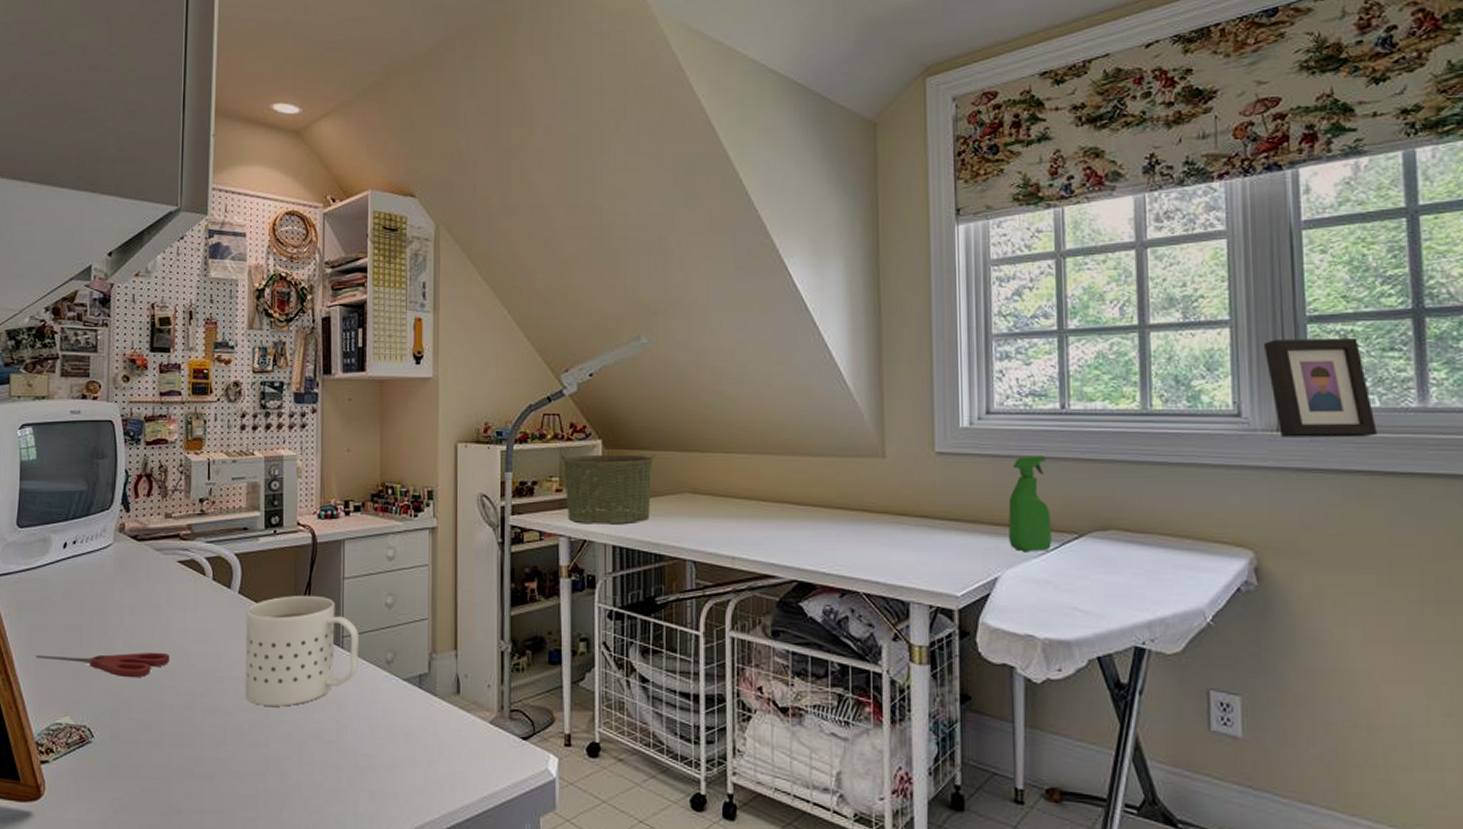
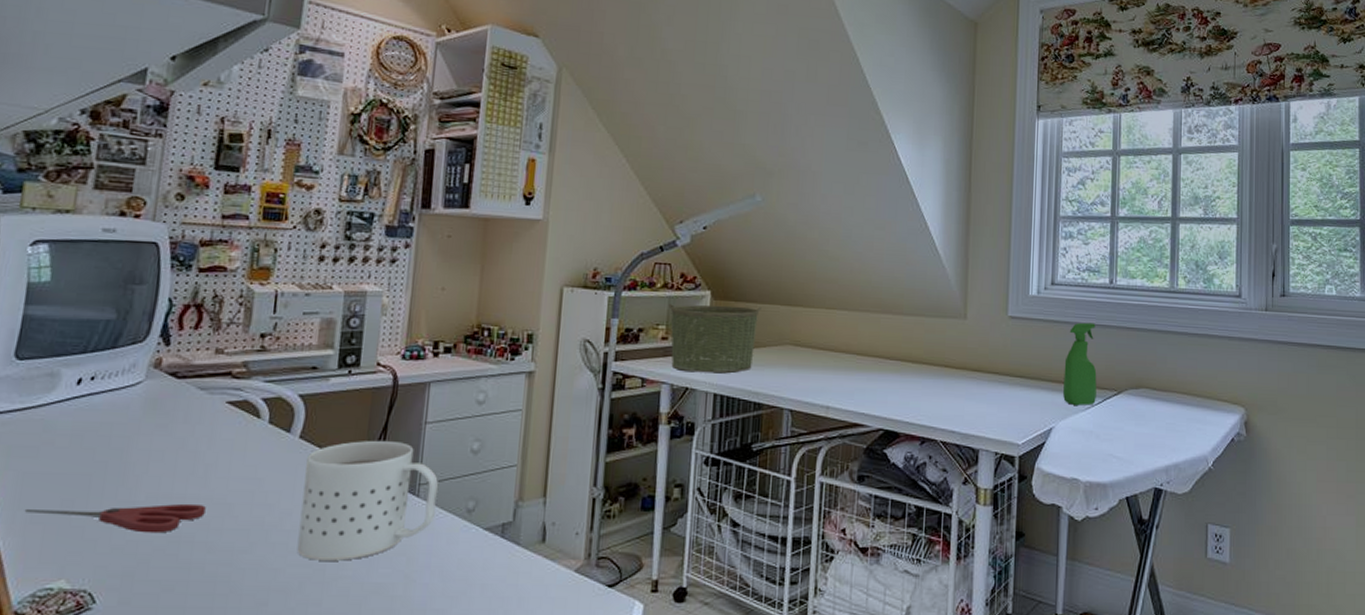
picture frame: present [1263,337,1377,438] -> none [1259,236,1333,319]

